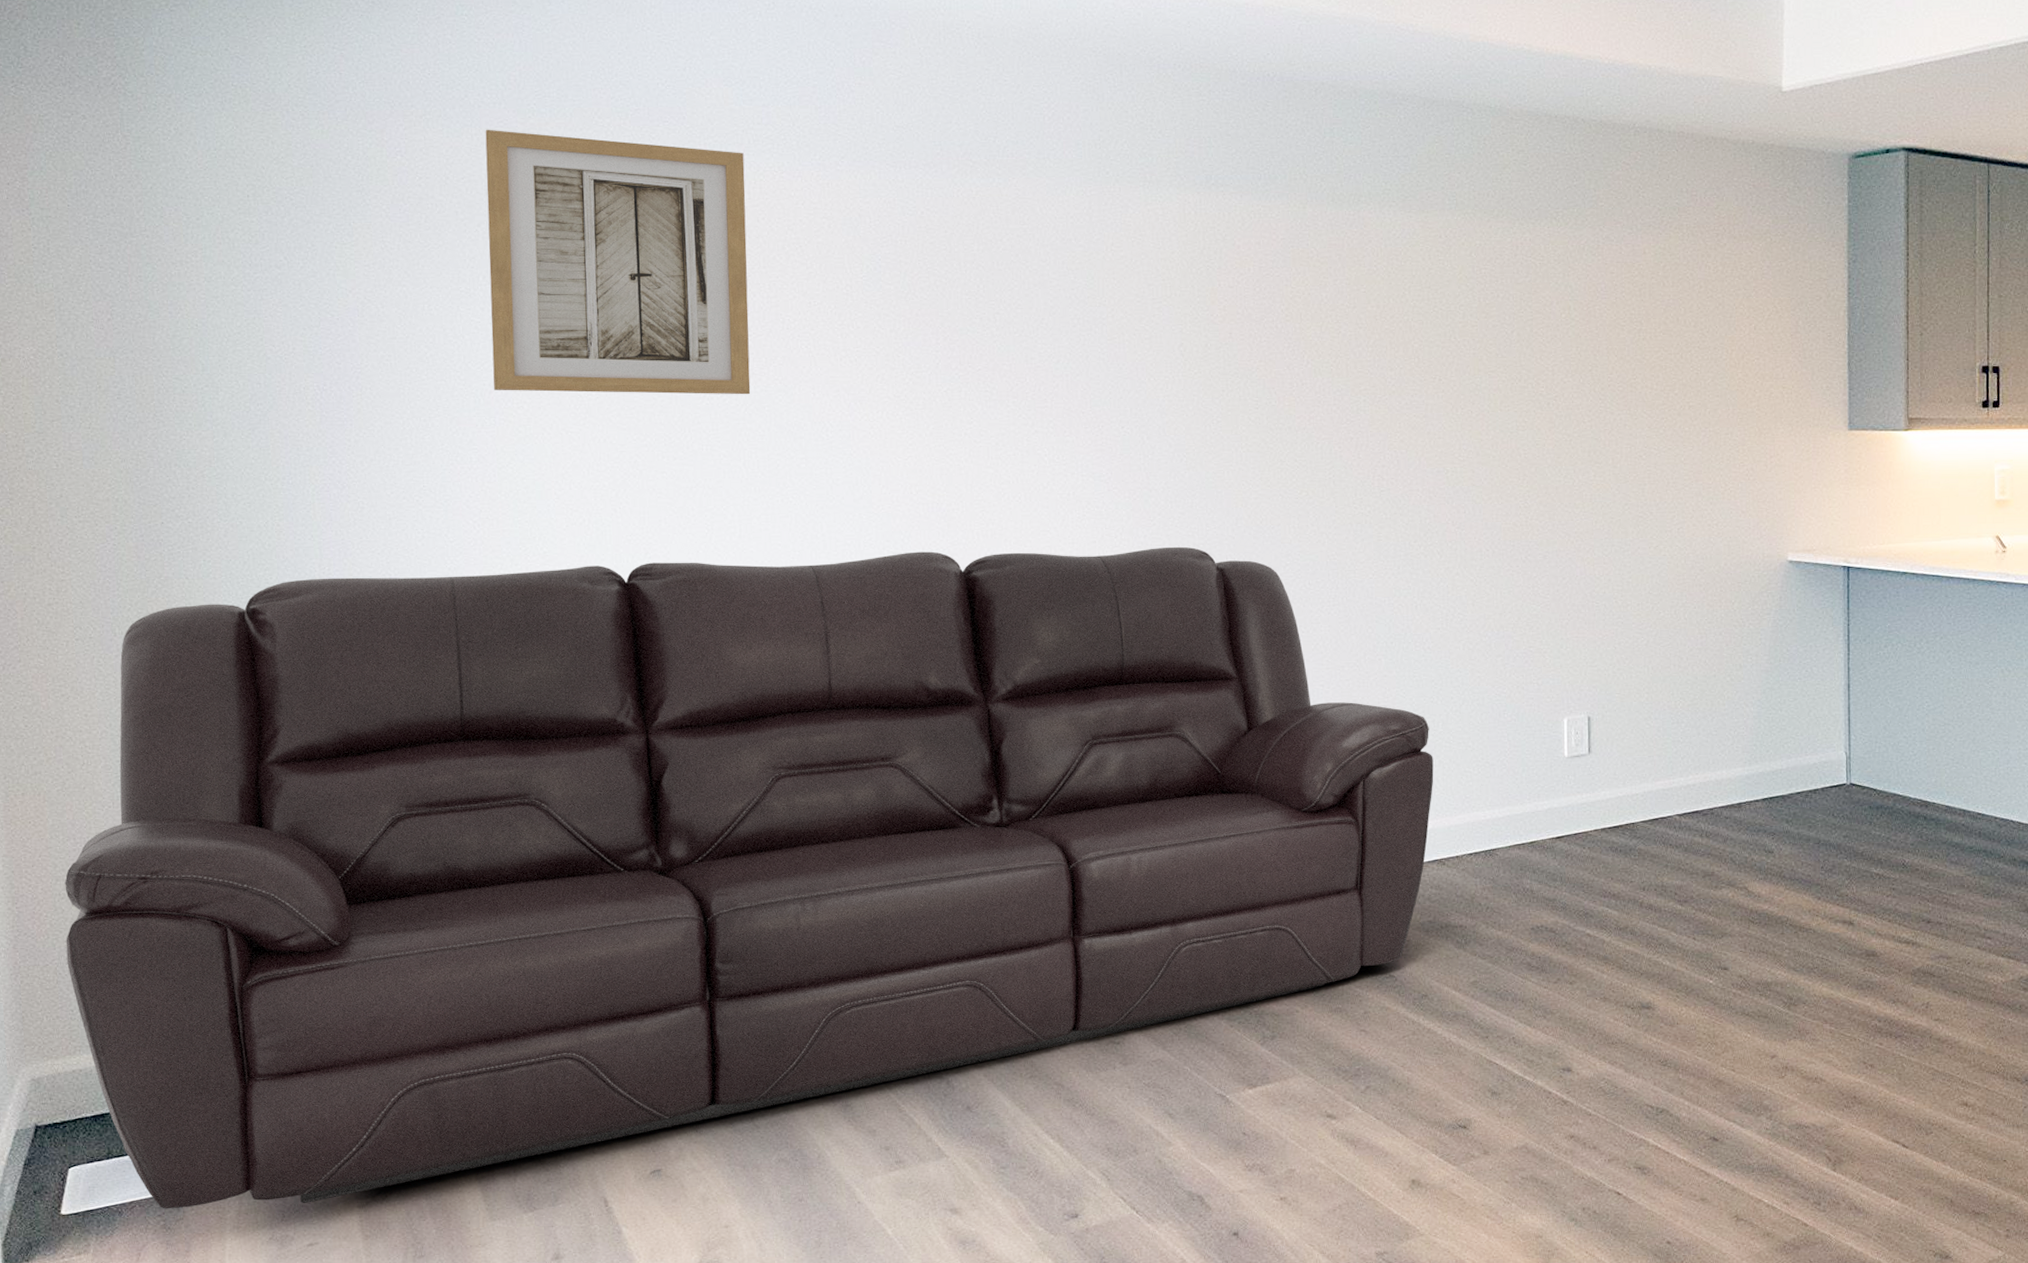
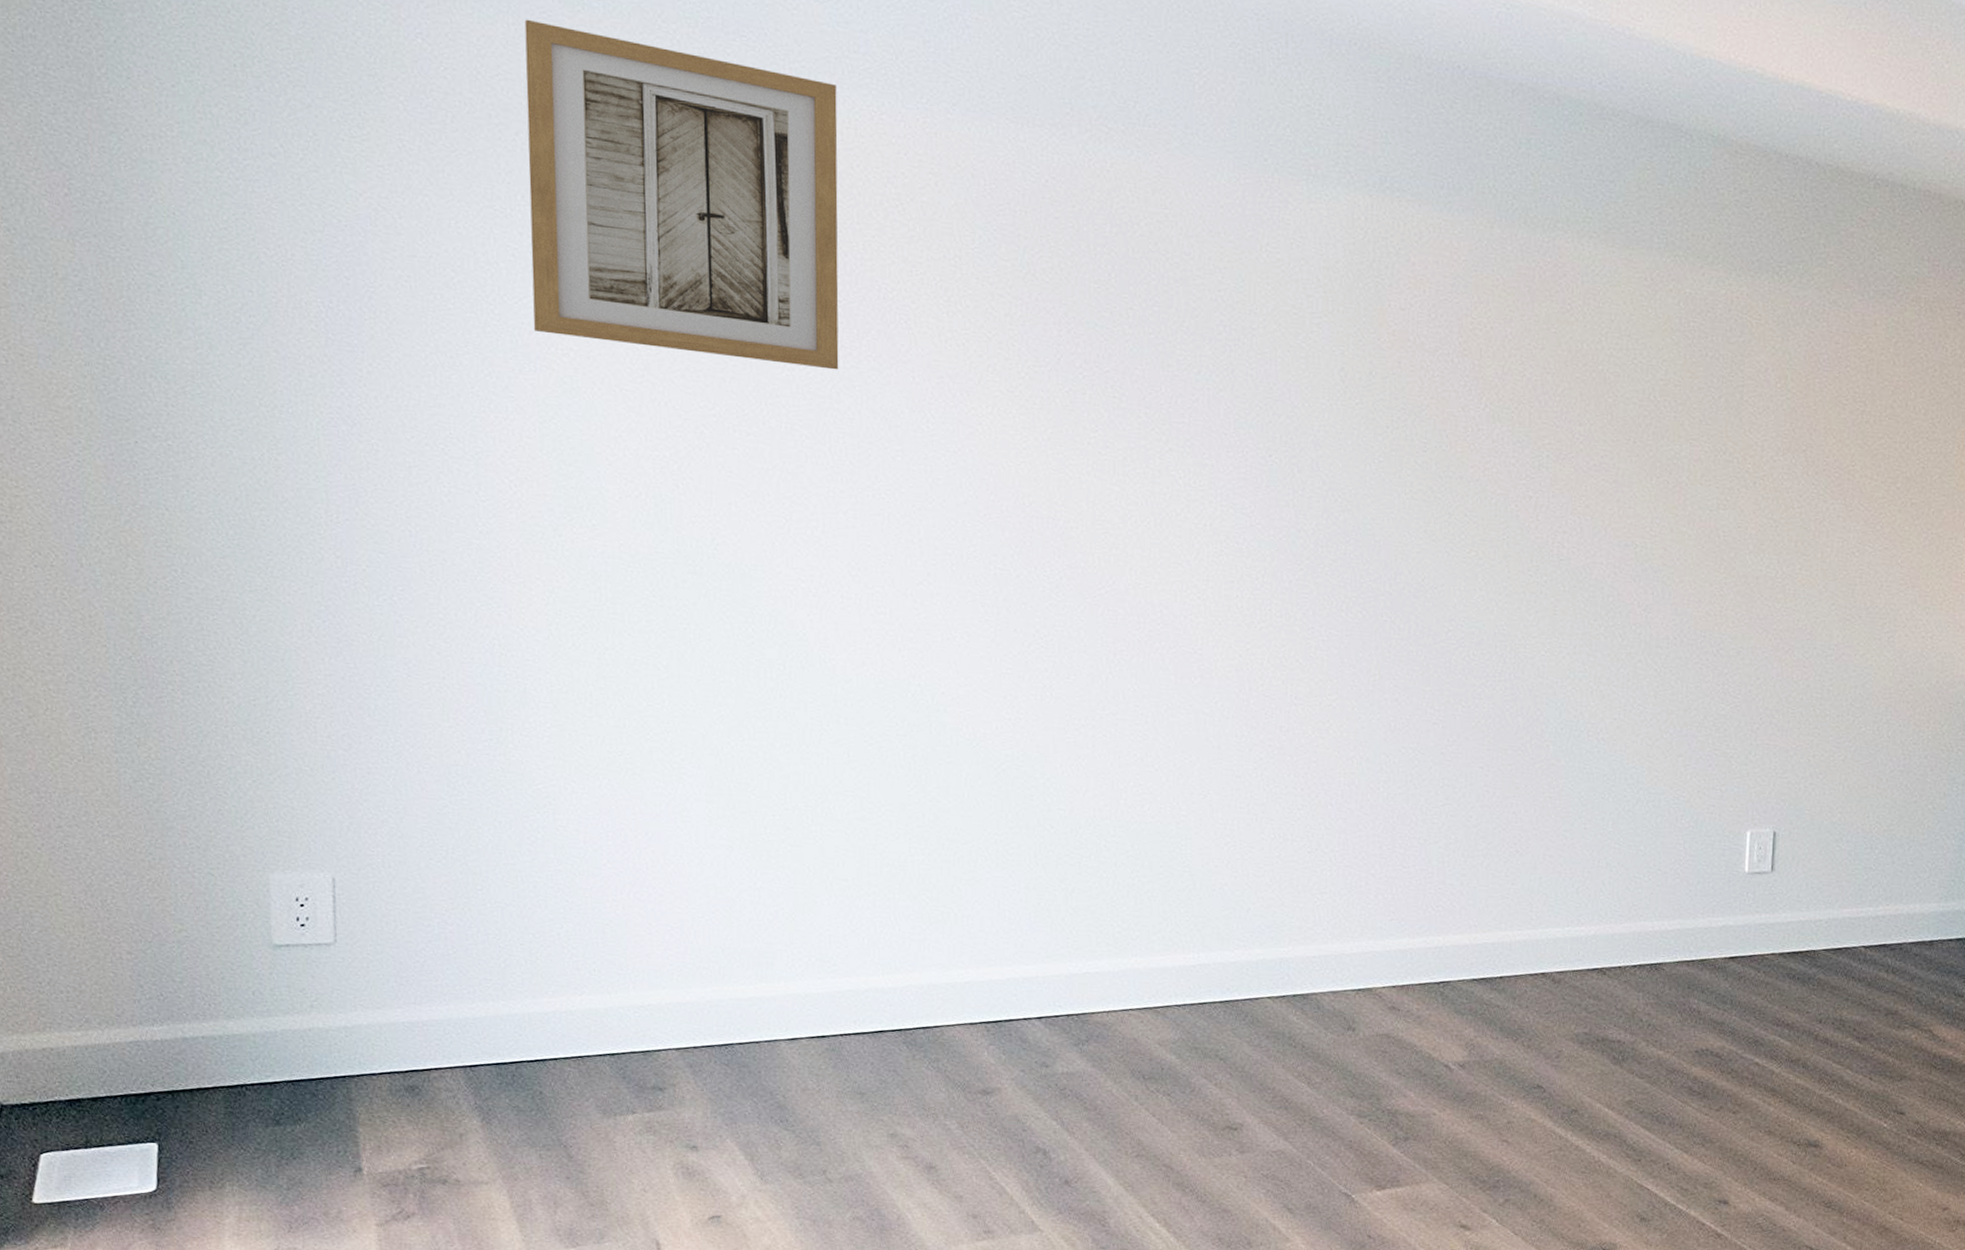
sofa: present [64,546,1434,1209] -> none [27,525,1600,1217]

